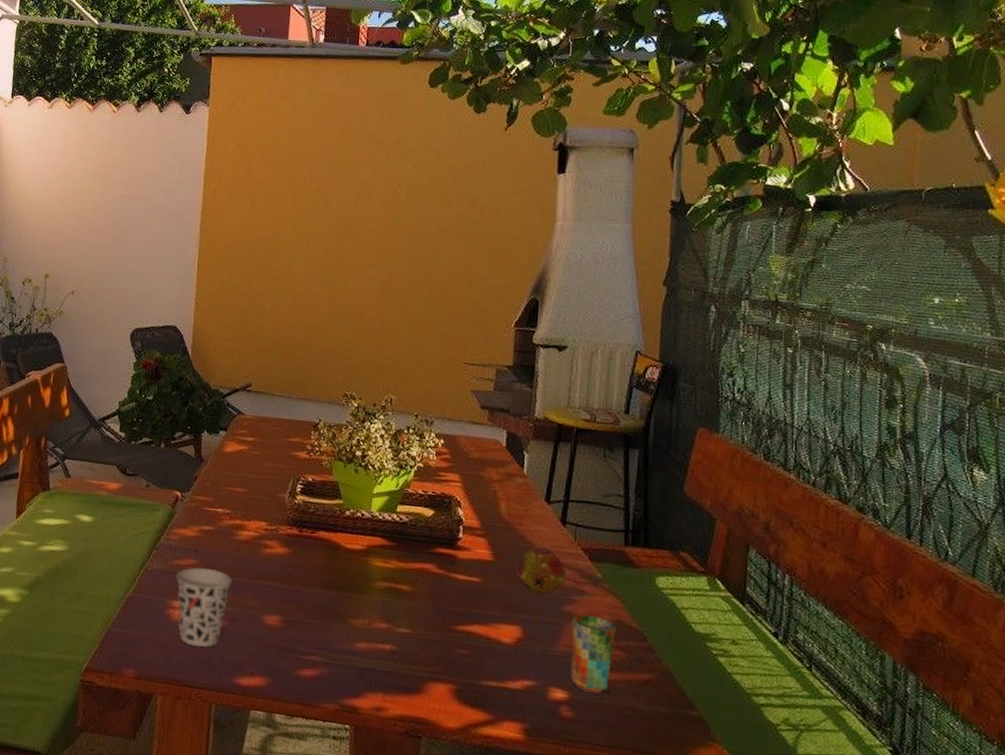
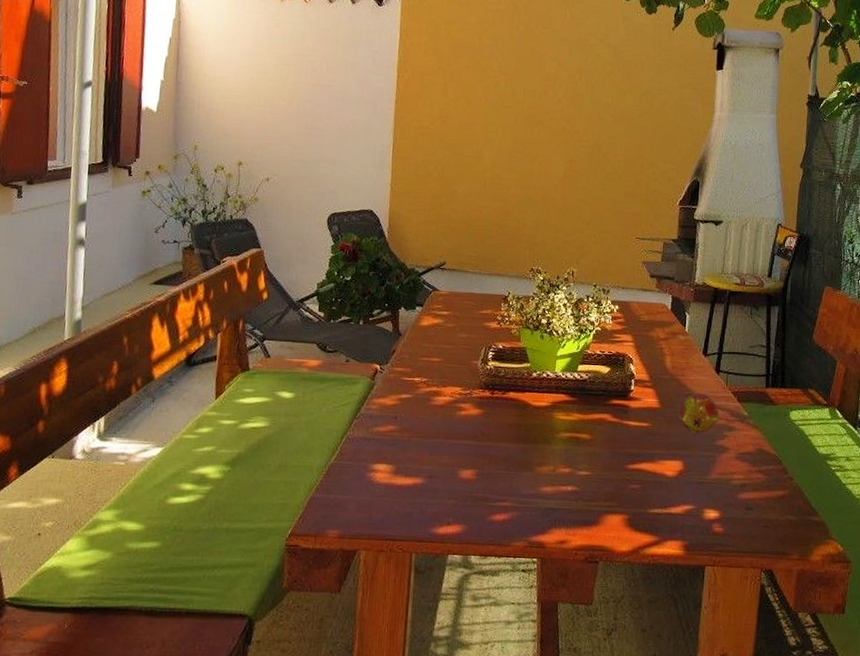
cup: present [176,567,232,648] -> none [376,432,429,505]
cup: present [571,615,616,693] -> none [722,447,758,510]

